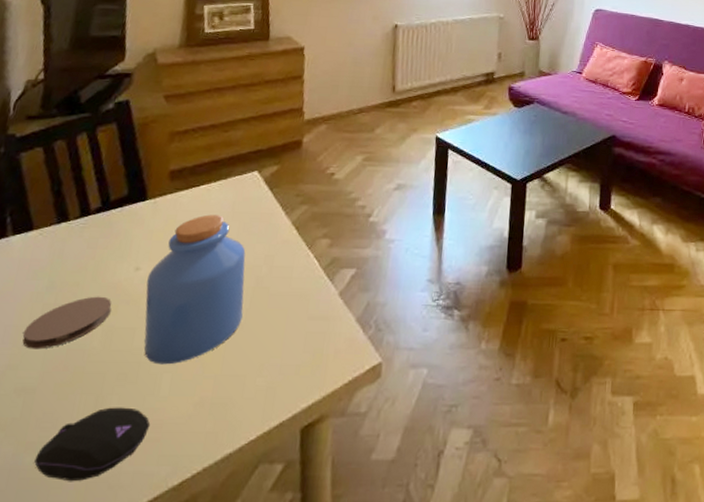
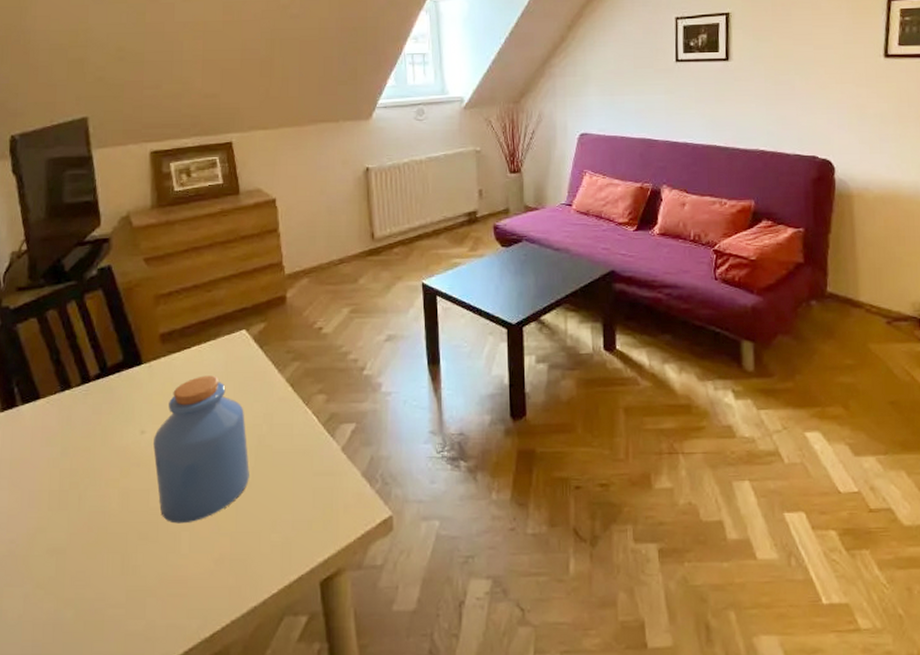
coaster: present [22,296,112,350] -> none [46,460,124,513]
computer mouse: present [34,407,151,482] -> none [75,565,176,635]

